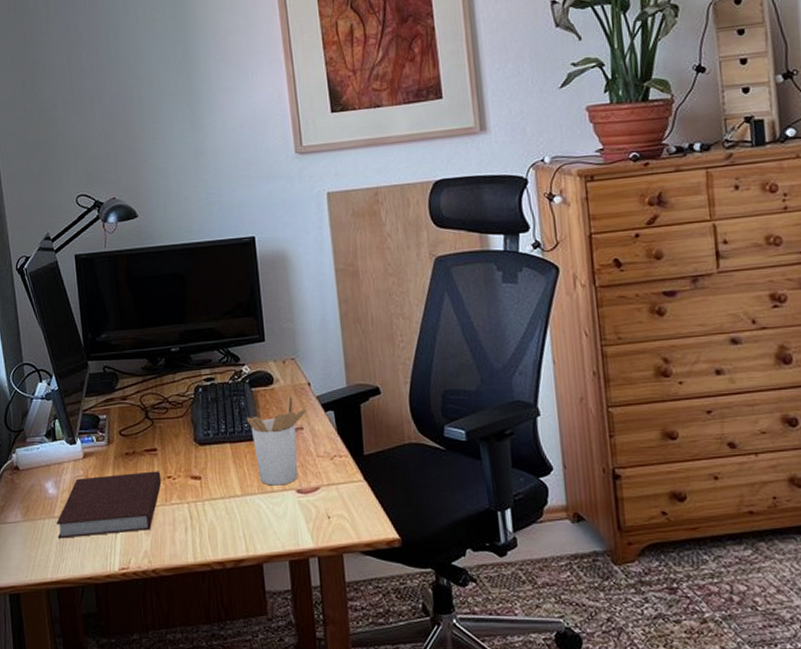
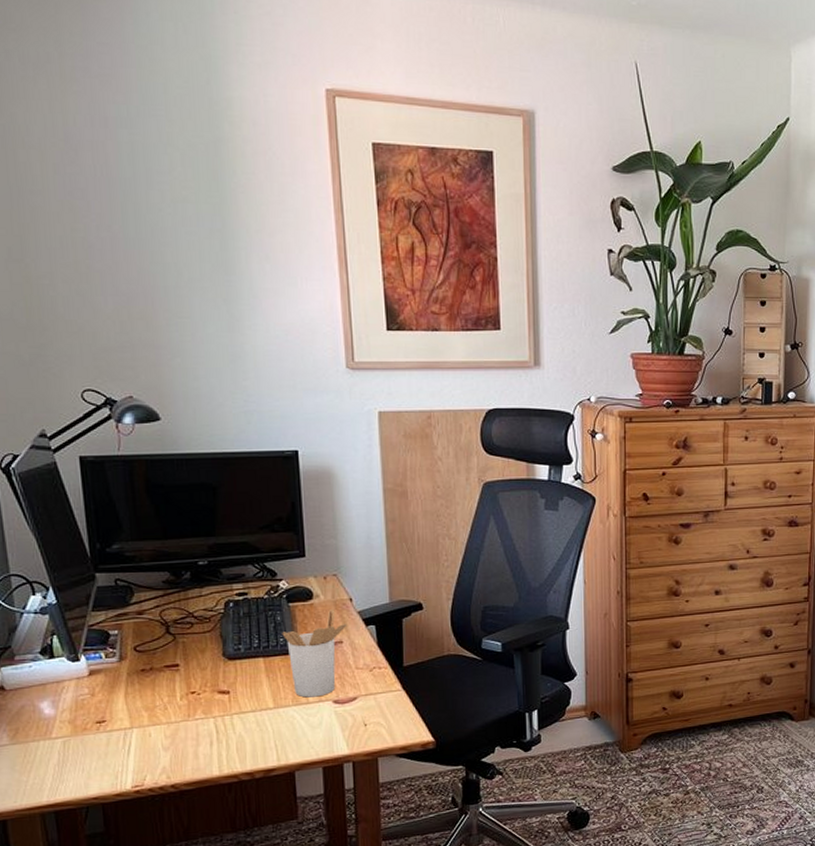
notebook: present [56,471,162,539] -> none [54,686,184,760]

